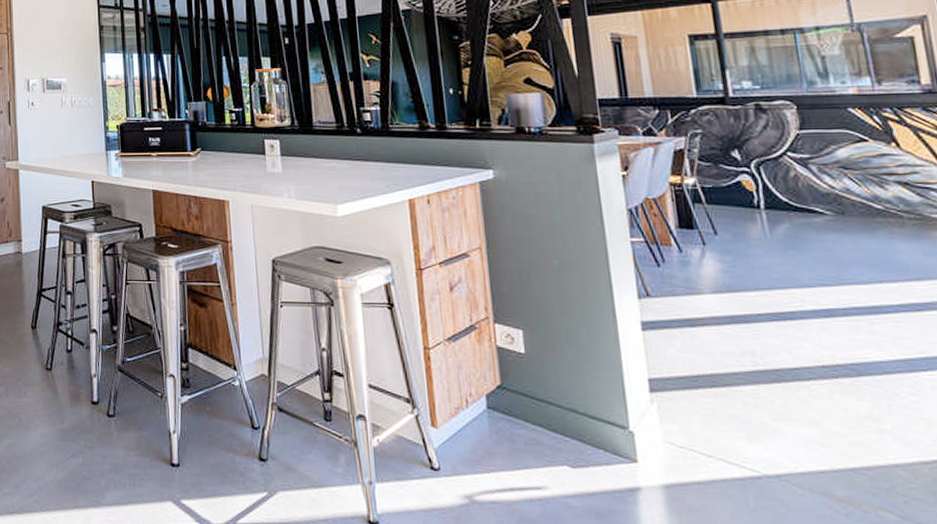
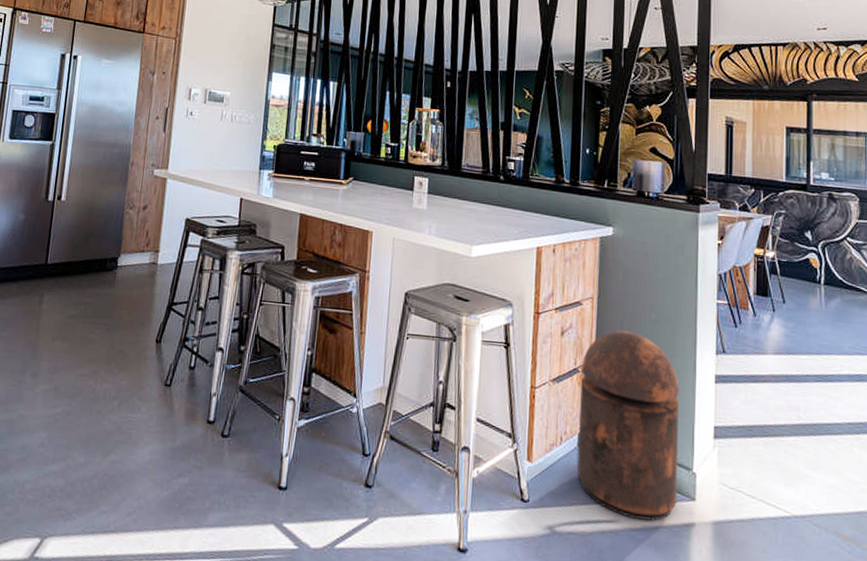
trash can: none [478,280,615,486] -> present [577,330,679,521]

